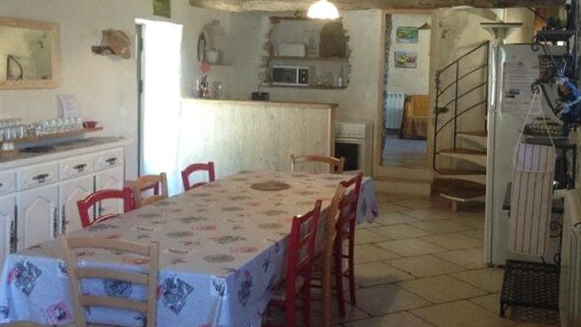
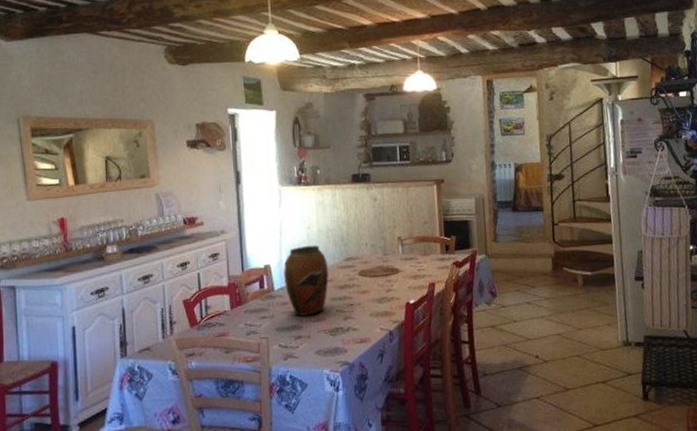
vase: none [179,156,222,223] -> present [284,245,329,316]

